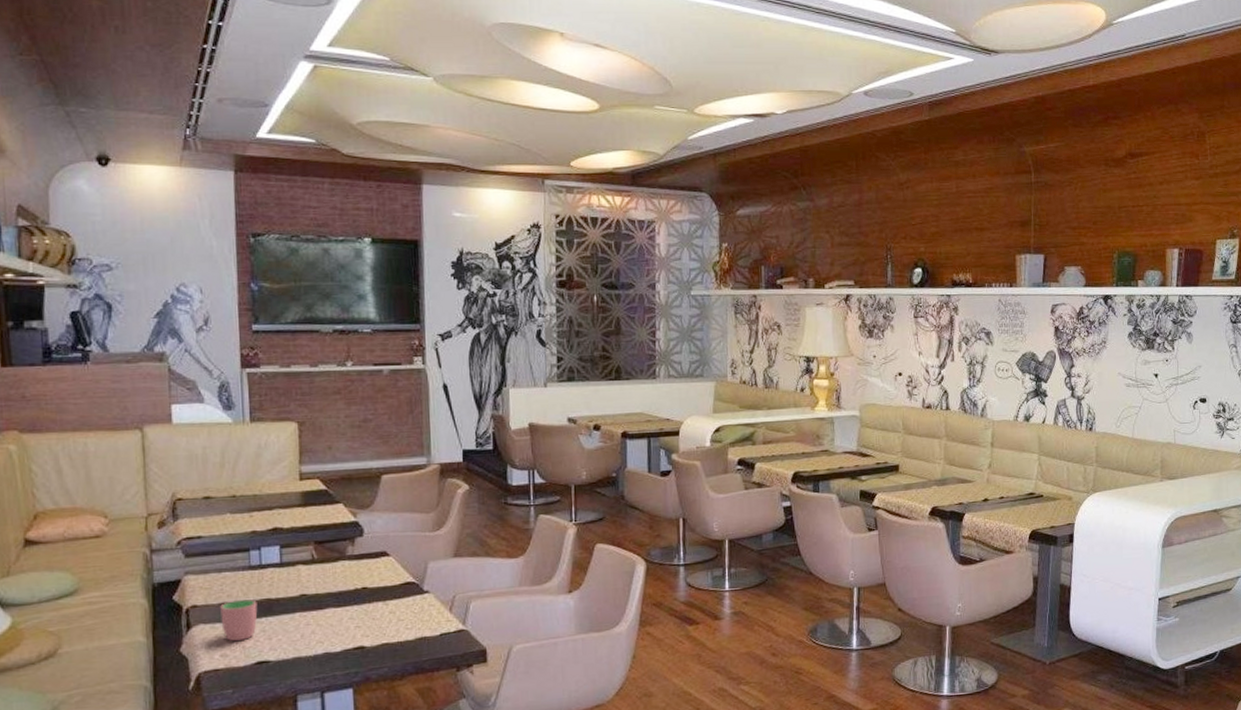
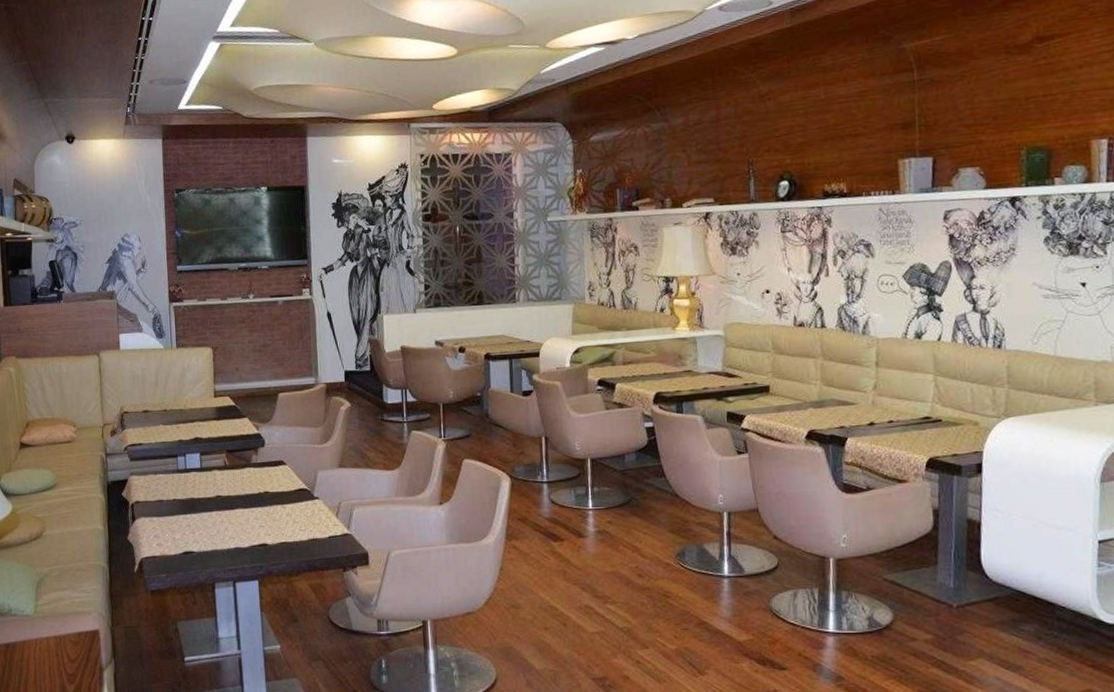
cup: present [220,599,258,641] -> none [156,498,184,533]

